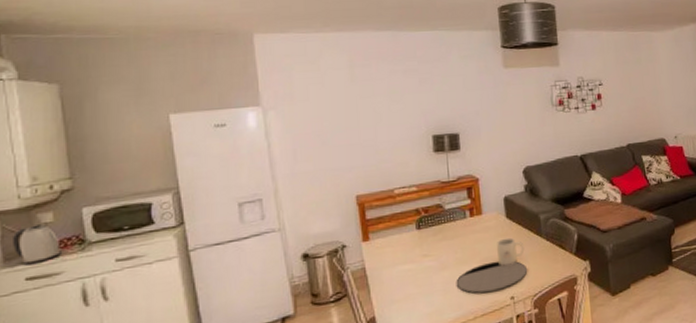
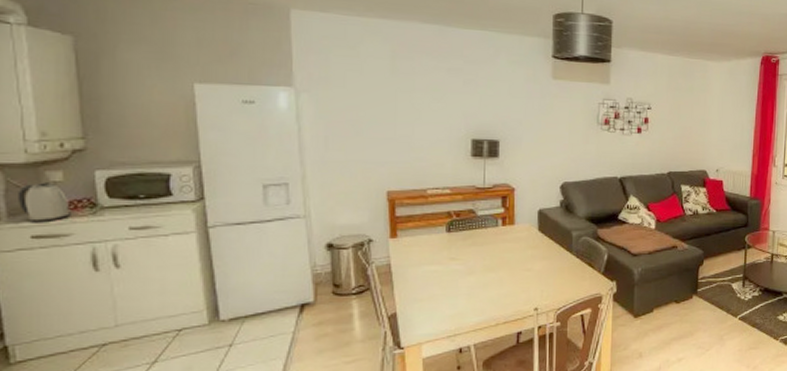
placemat: present [456,261,528,293] -> none [481,272,555,301]
mug: present [496,237,525,266] -> none [525,250,554,277]

